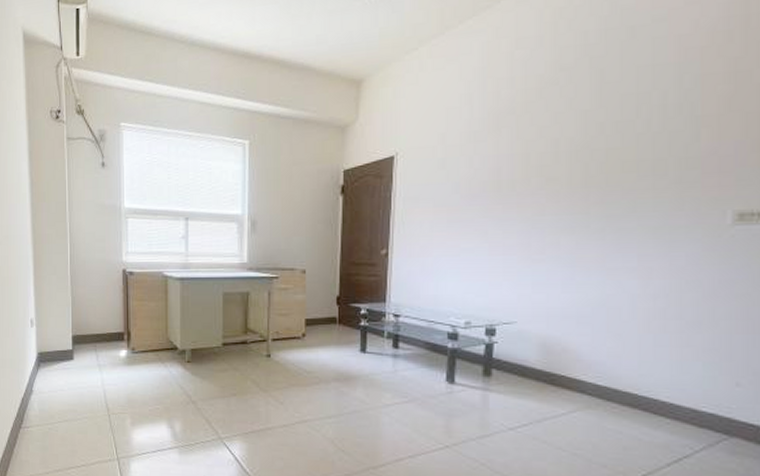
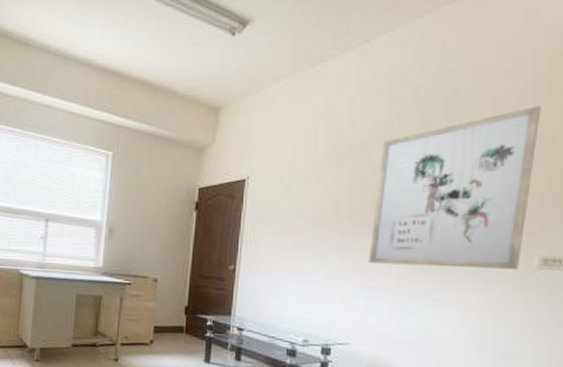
wall art: none [535,37,736,234] -> present [368,106,541,270]

